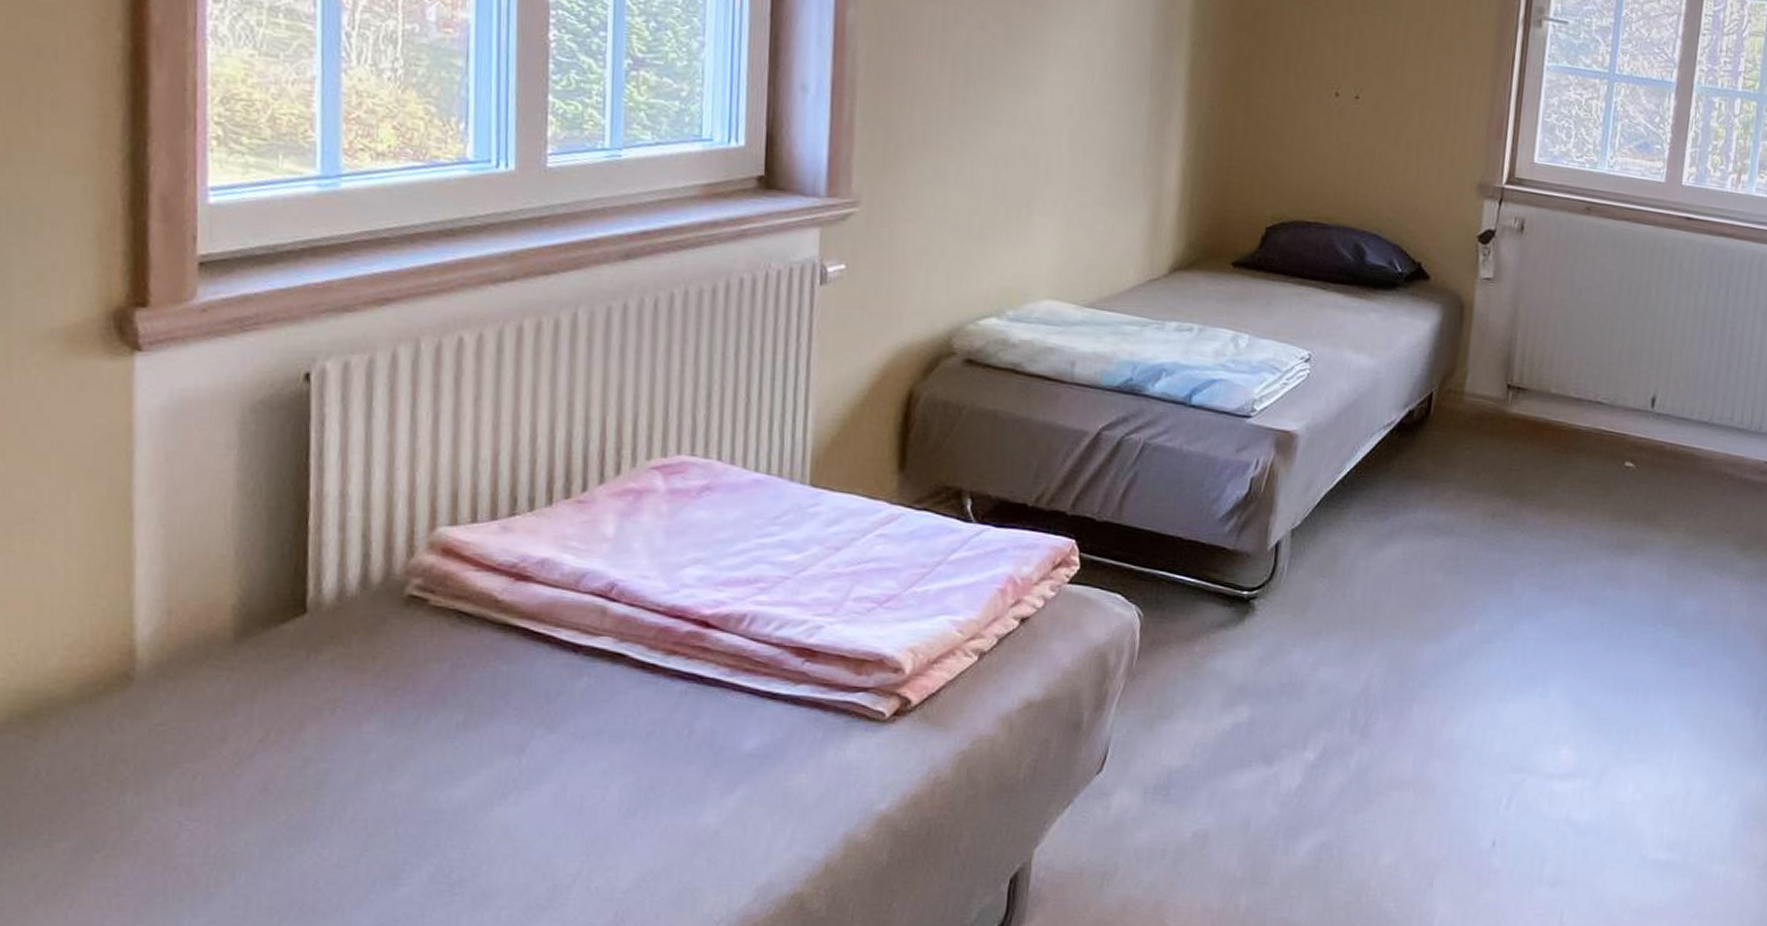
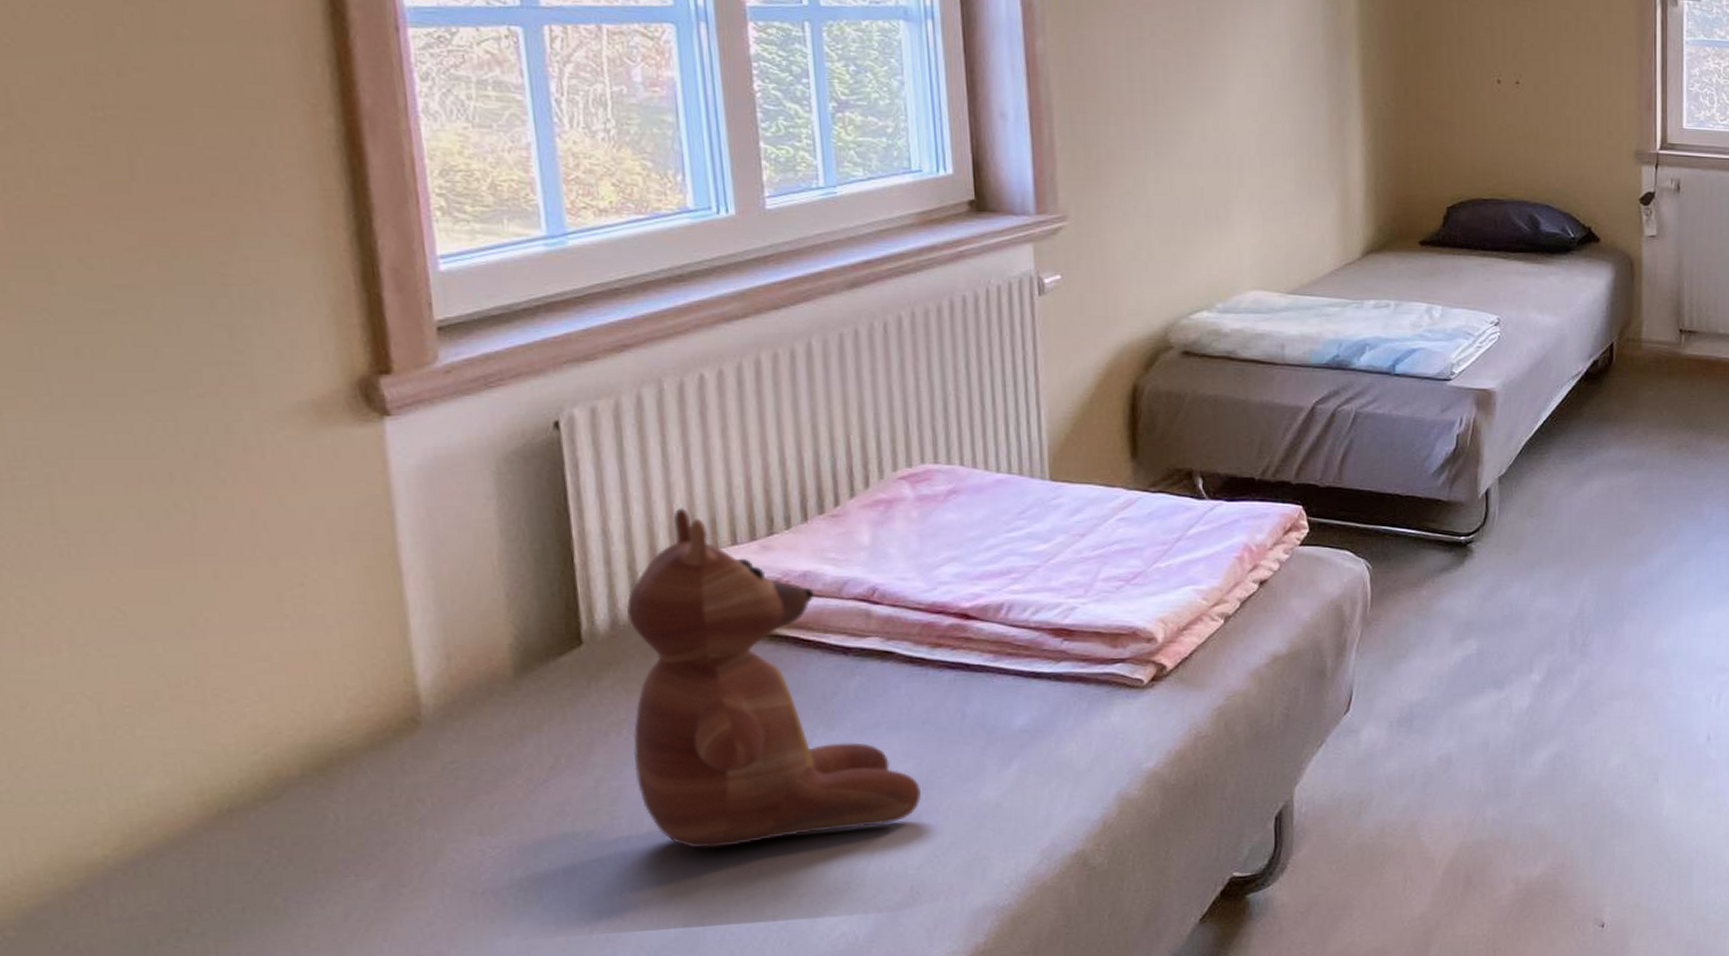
teddy bear: none [344,477,637,847] -> present [627,508,921,849]

